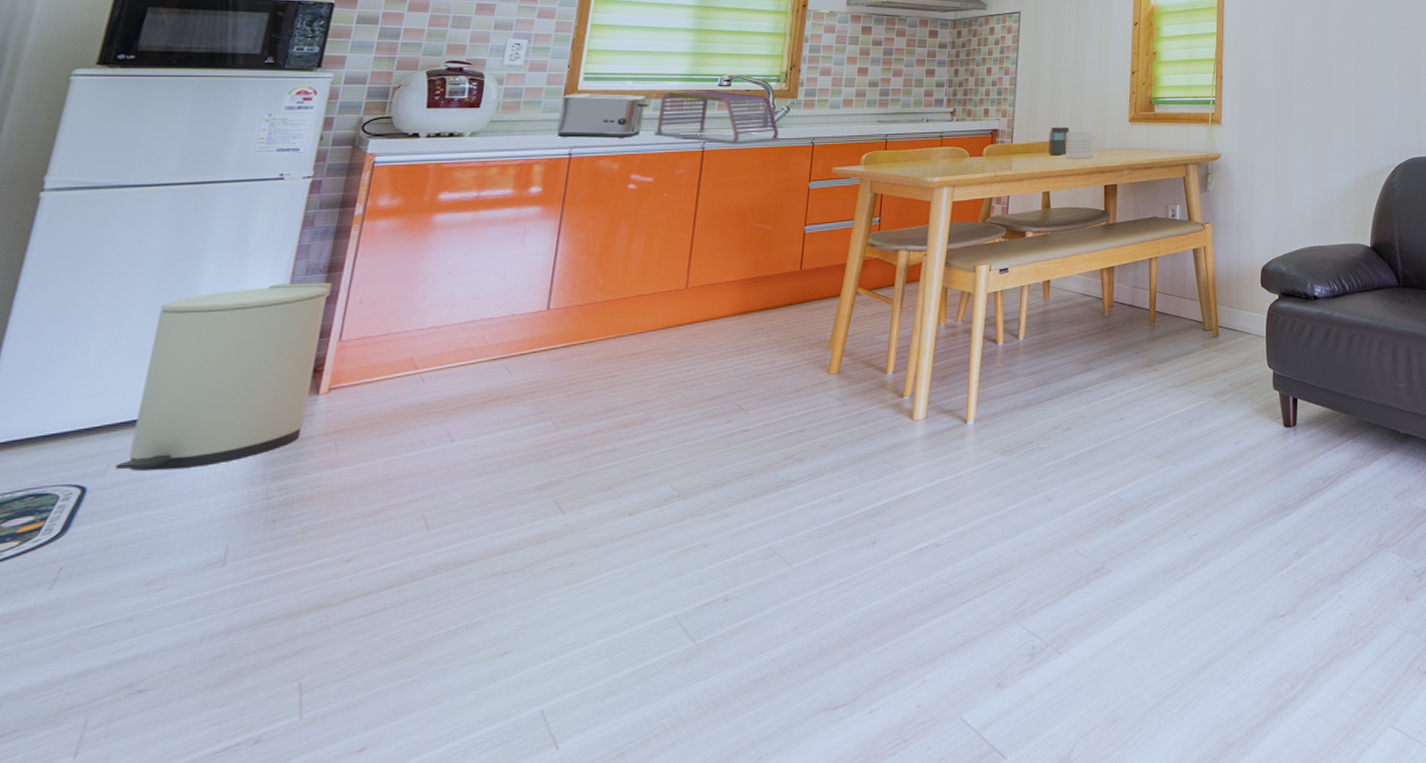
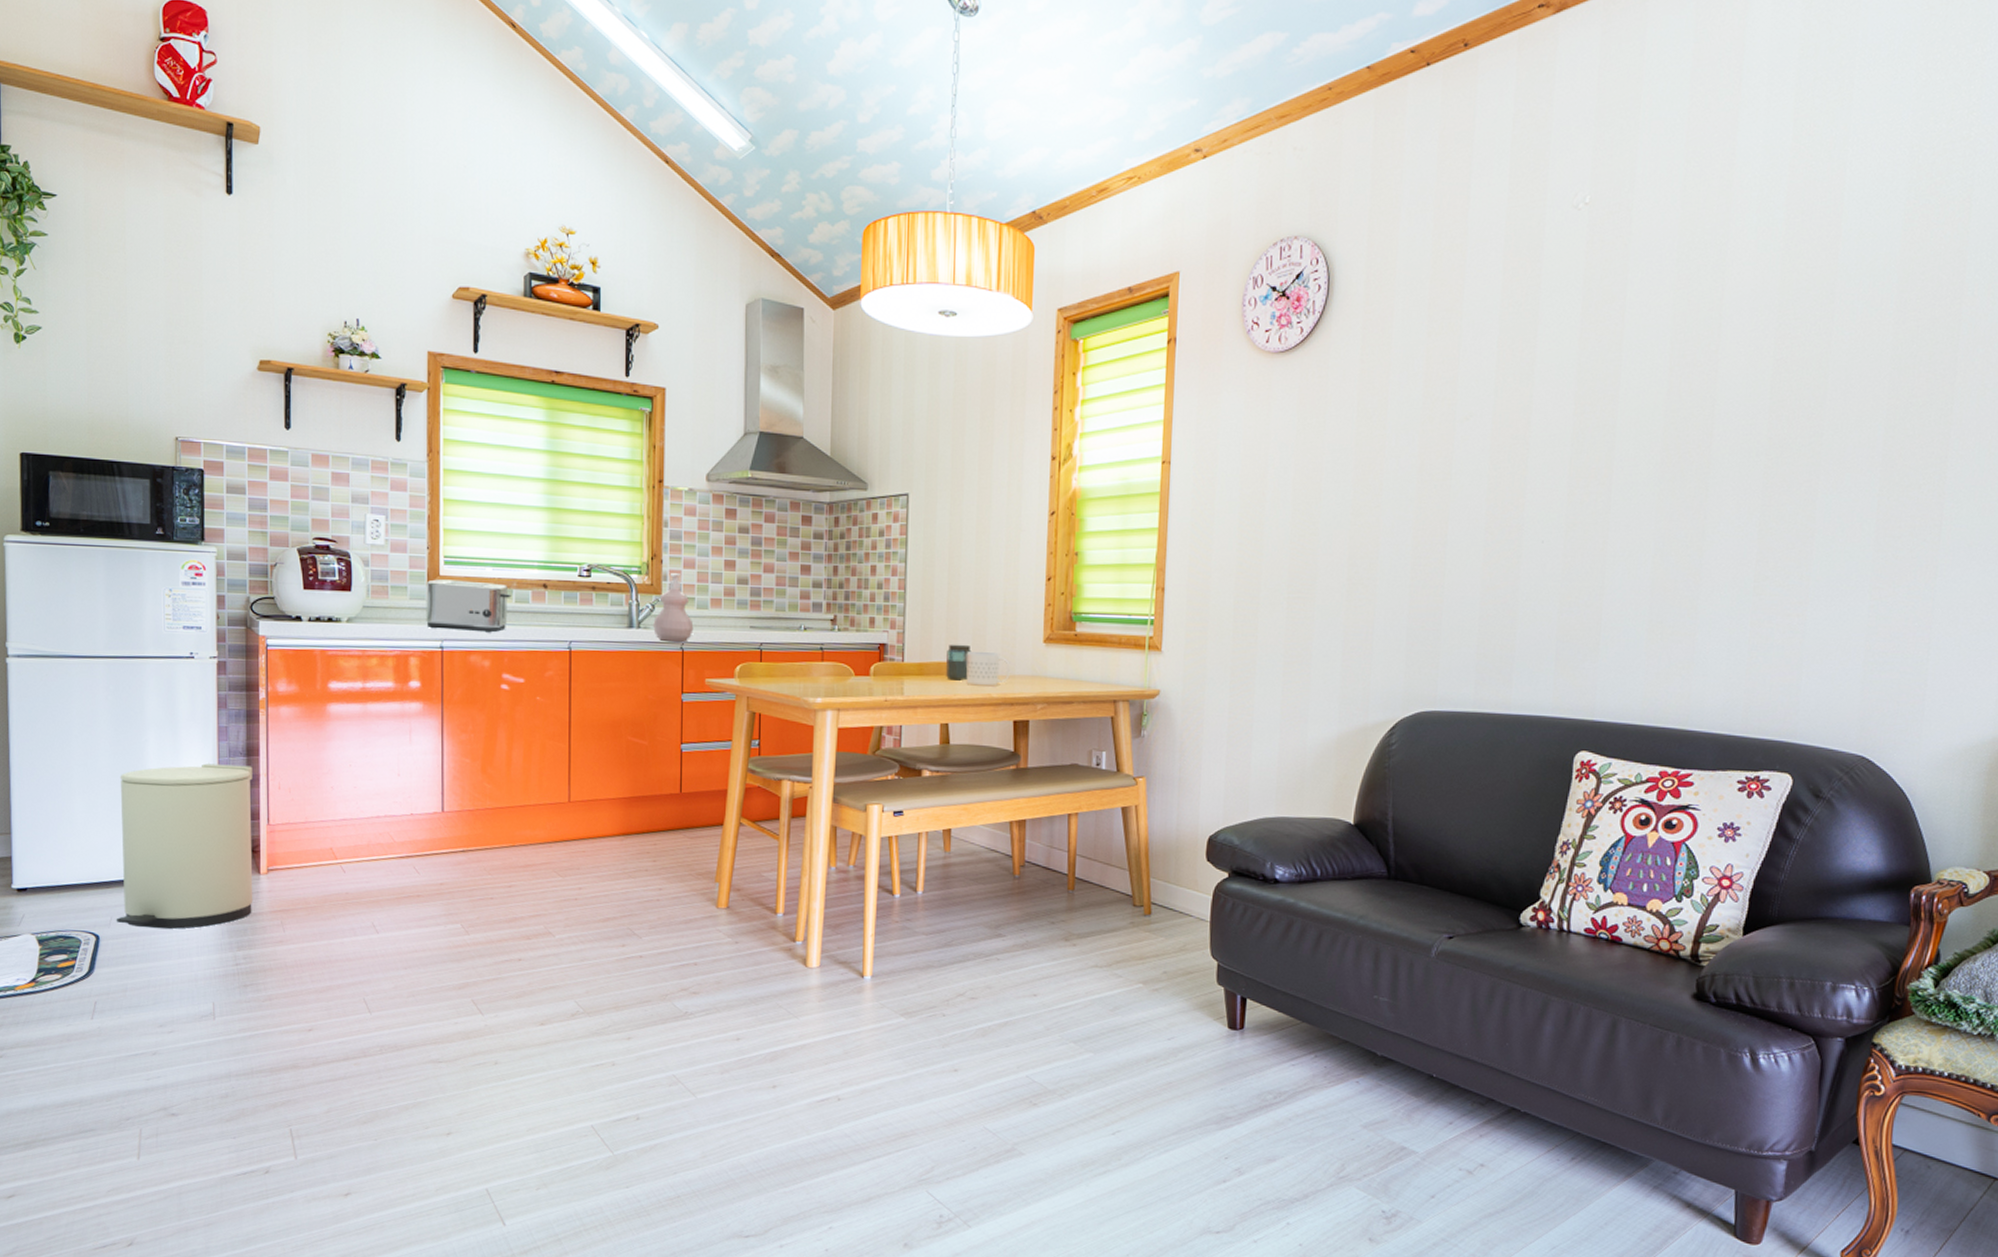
dish rack: present [654,91,780,145] -> none [520,580,648,647]
soap bottle: none [786,80,825,138] -> present [652,573,694,643]

